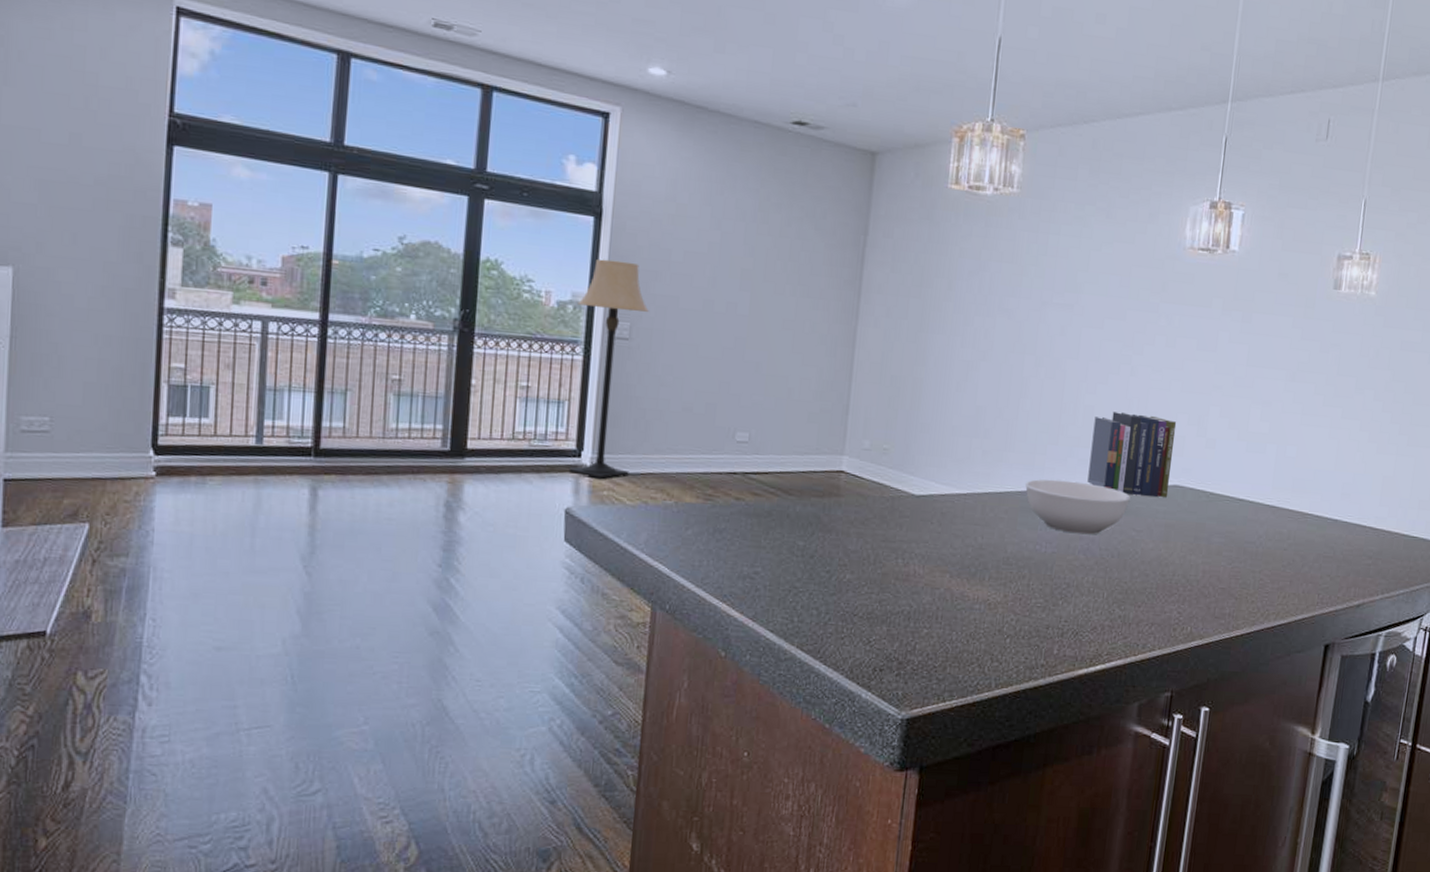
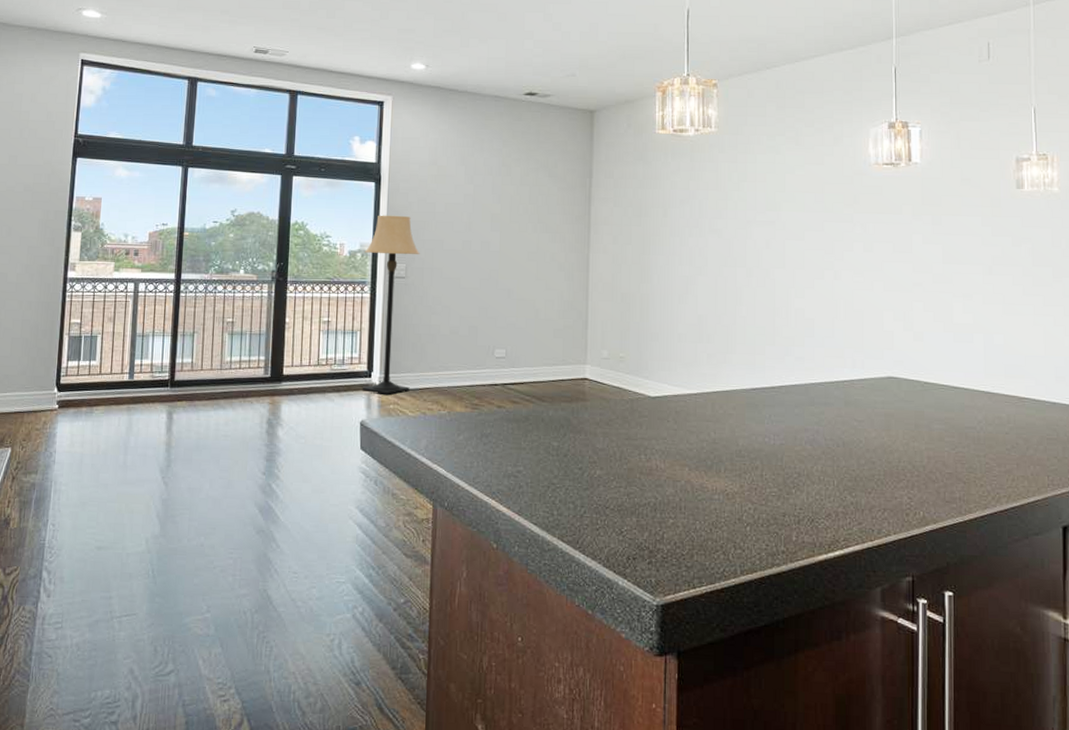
bowl: present [1025,479,1131,535] -> none [749,377,849,427]
books: present [1087,411,1177,497] -> none [806,312,884,388]

